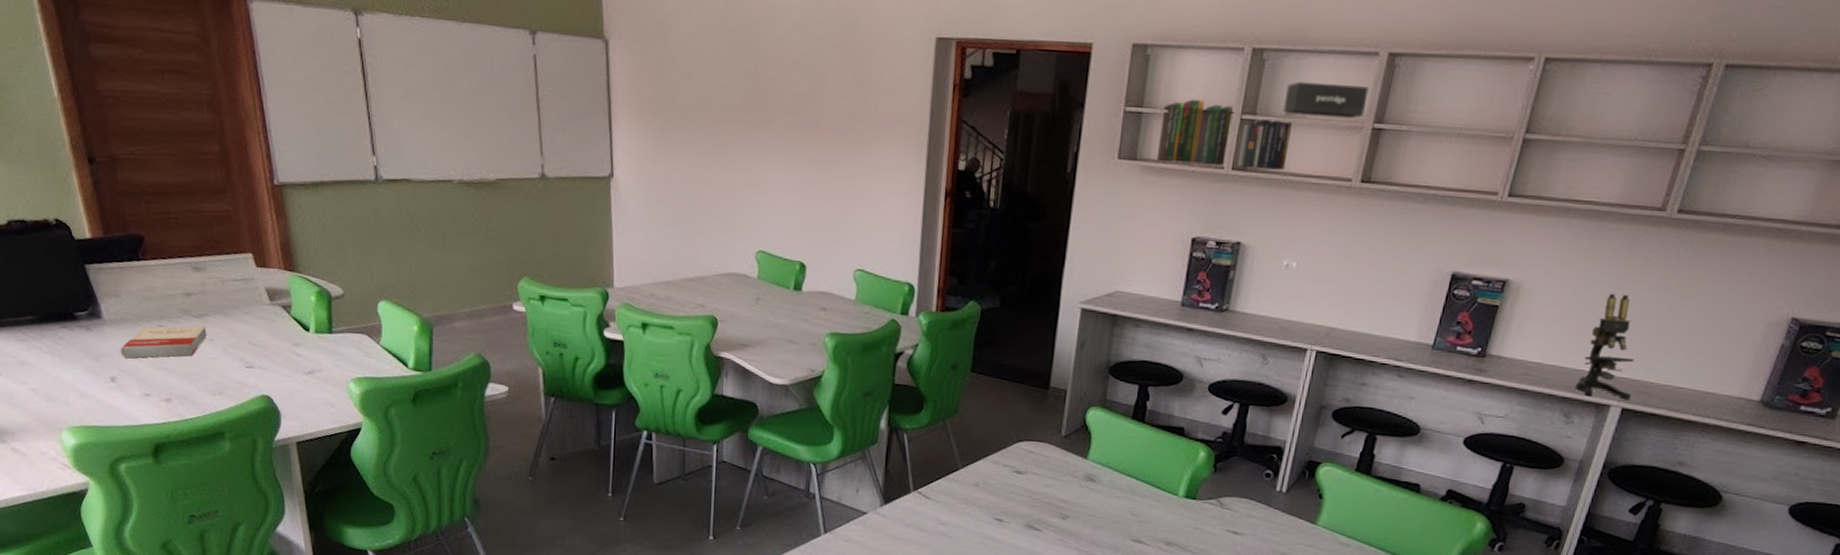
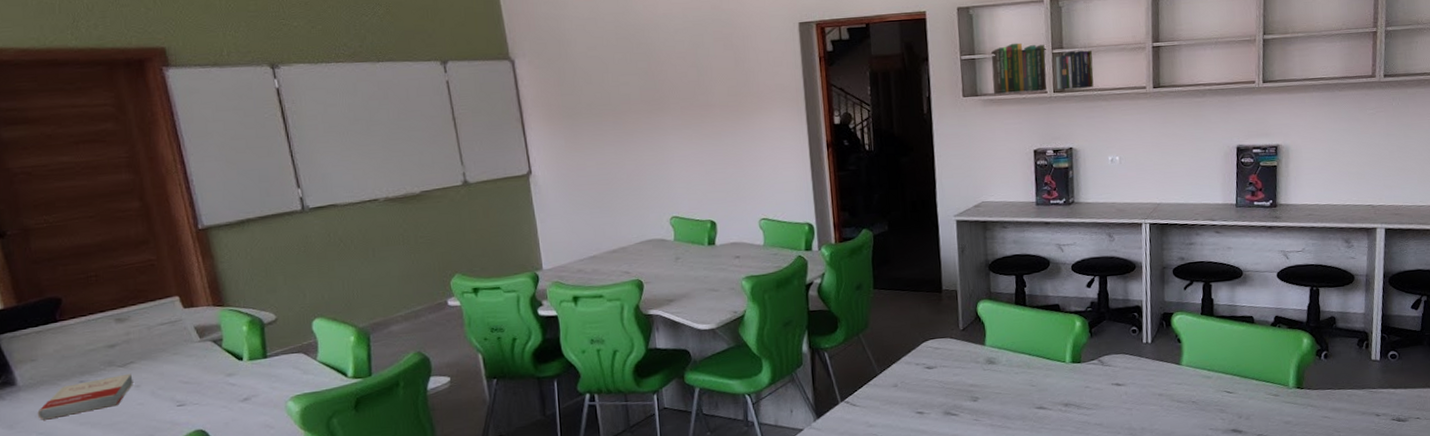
box: present [1282,81,1369,119] -> none [1082,17,1144,45]
microscope: present [1575,293,1635,401] -> none [1347,142,1389,224]

